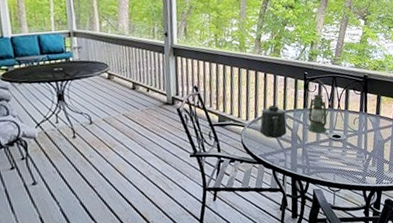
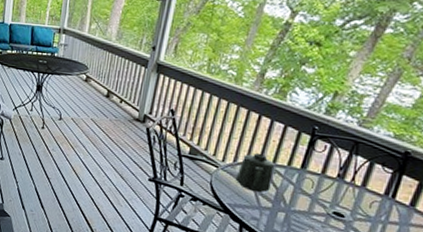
lantern: present [307,79,327,134] -> none [299,138,342,205]

